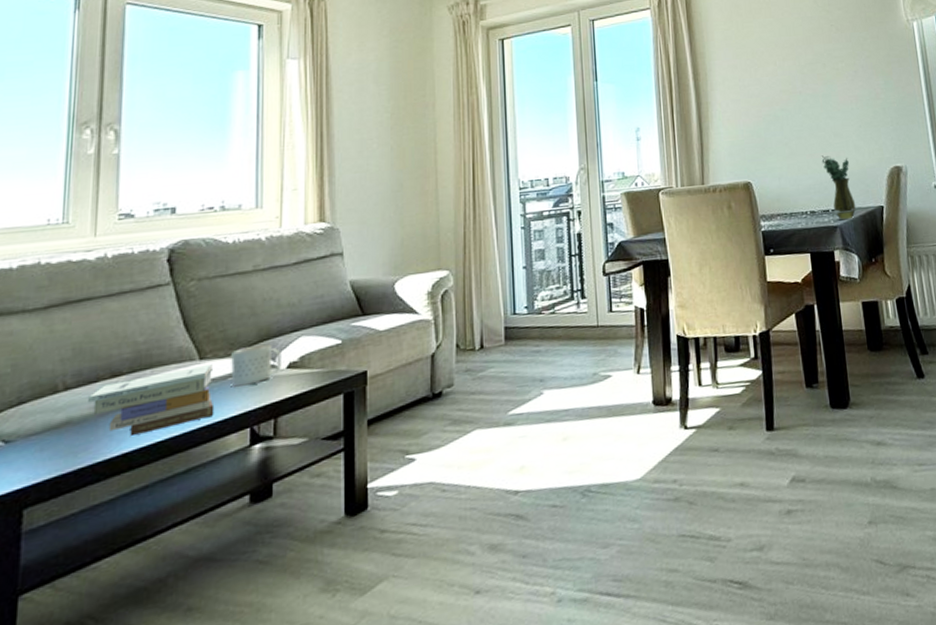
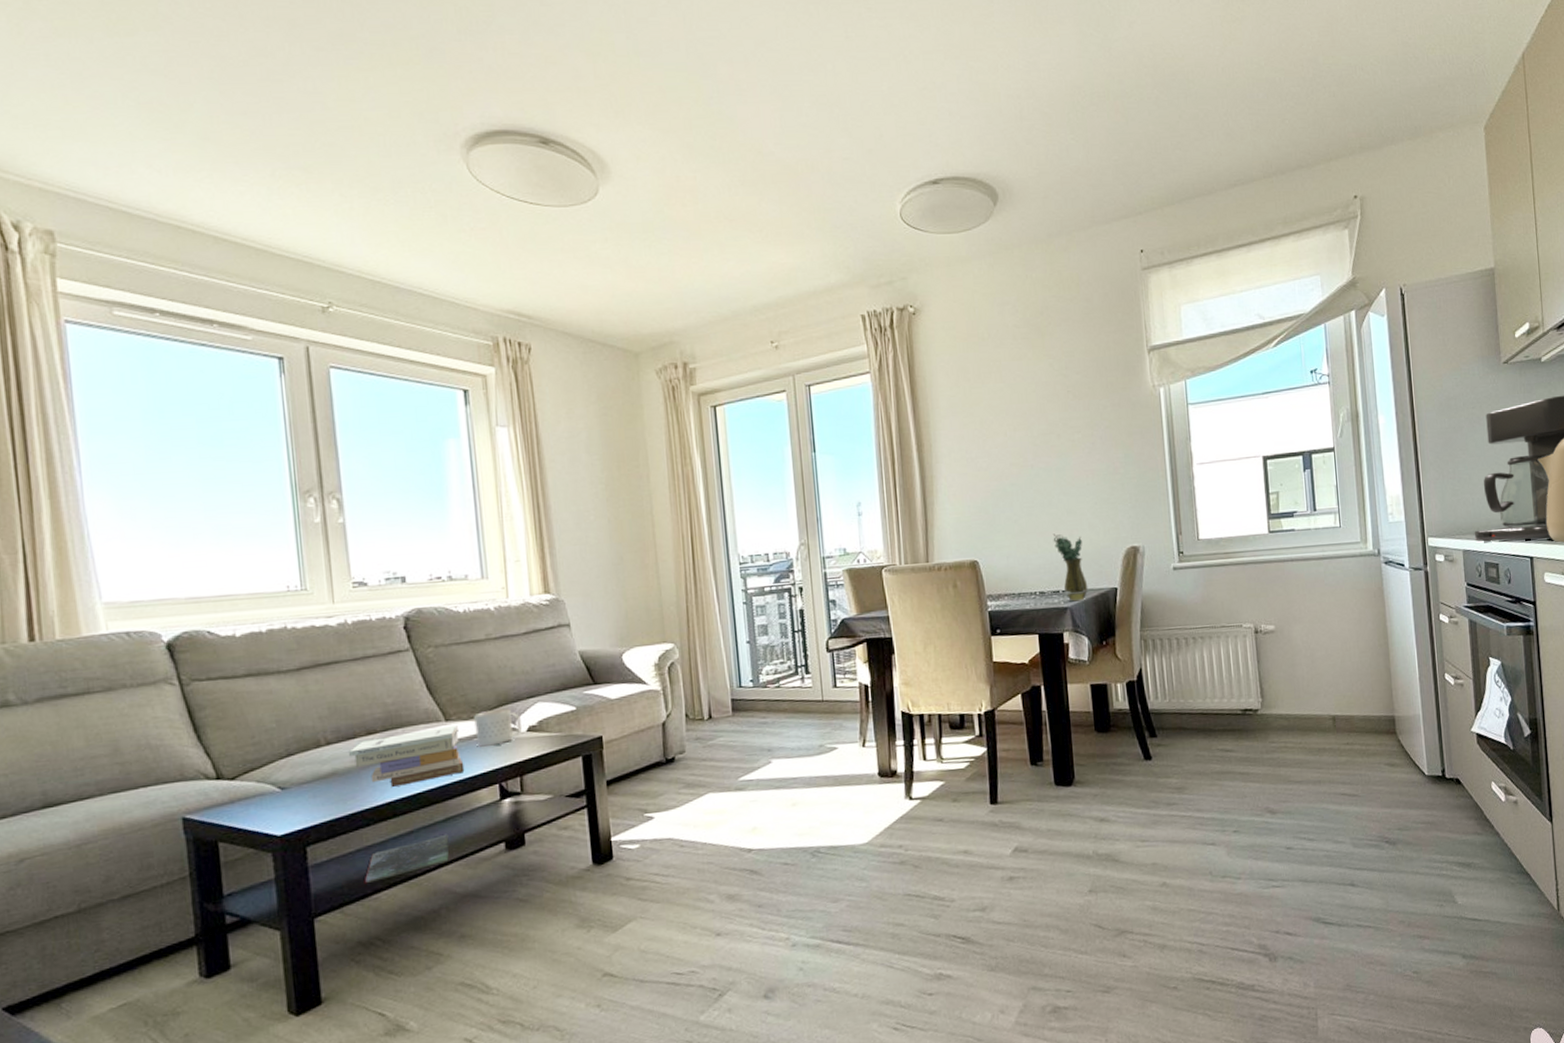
magazine: none [83,488,188,552] -> present [364,835,449,884]

